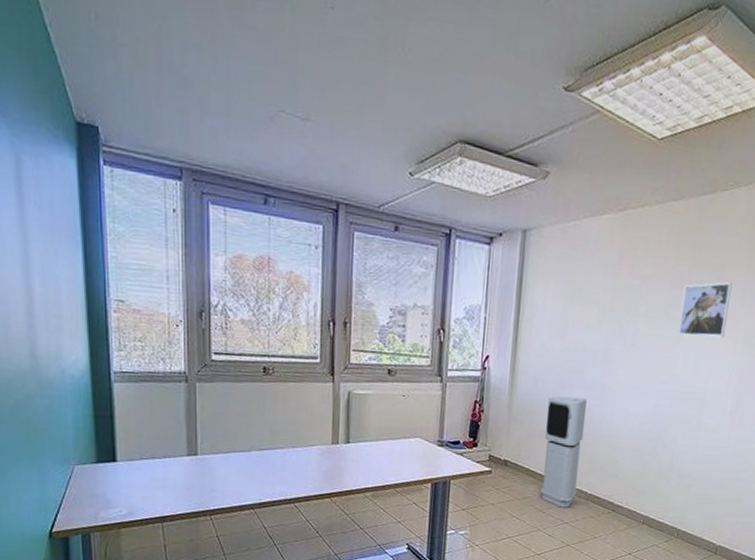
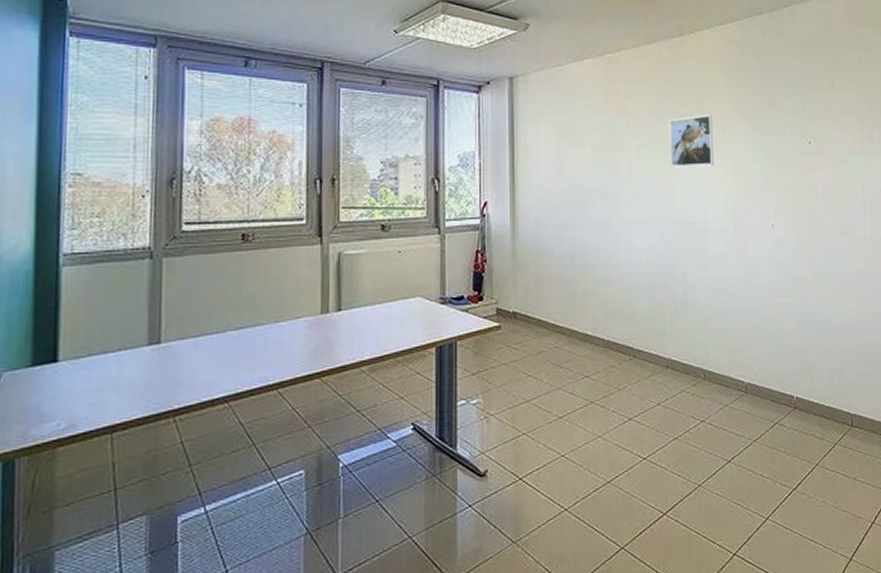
air purifier: present [539,396,587,508] -> none [552,238,595,360]

